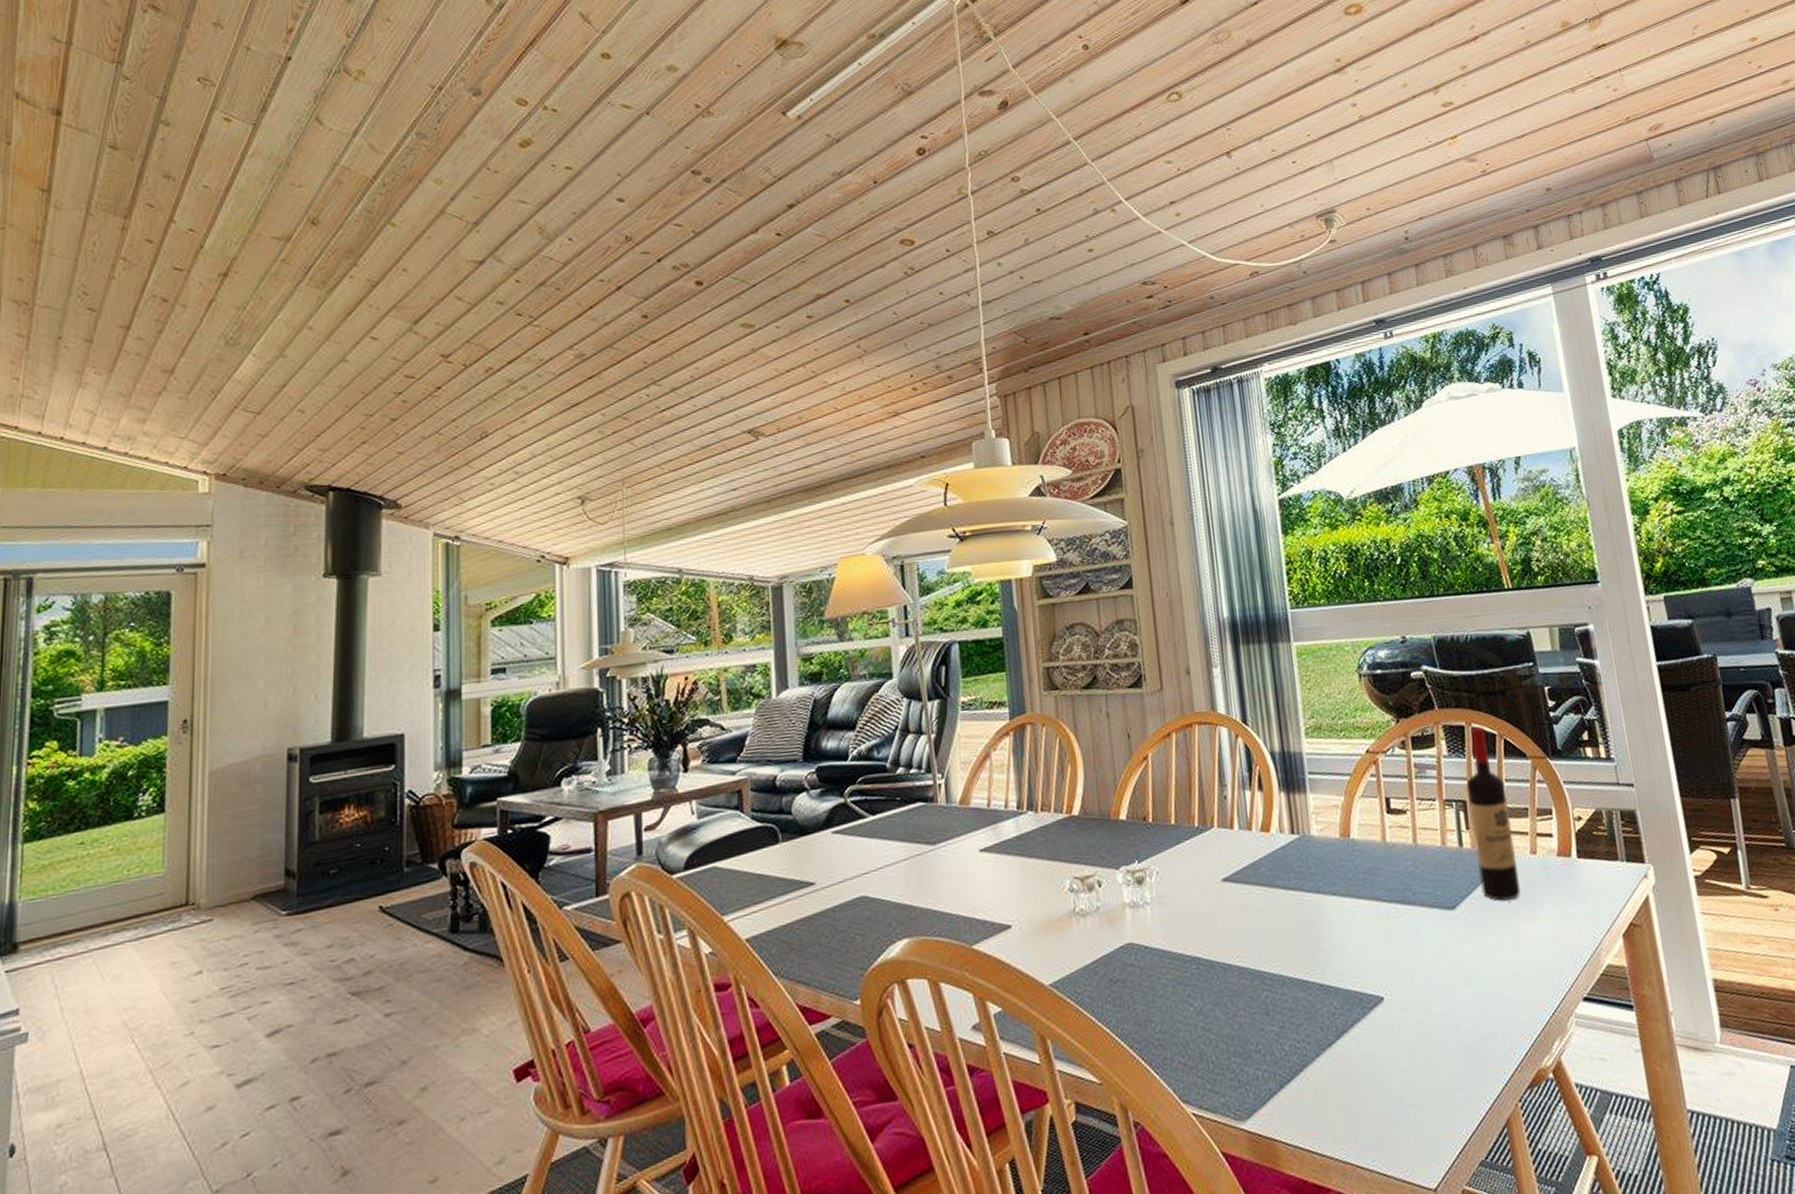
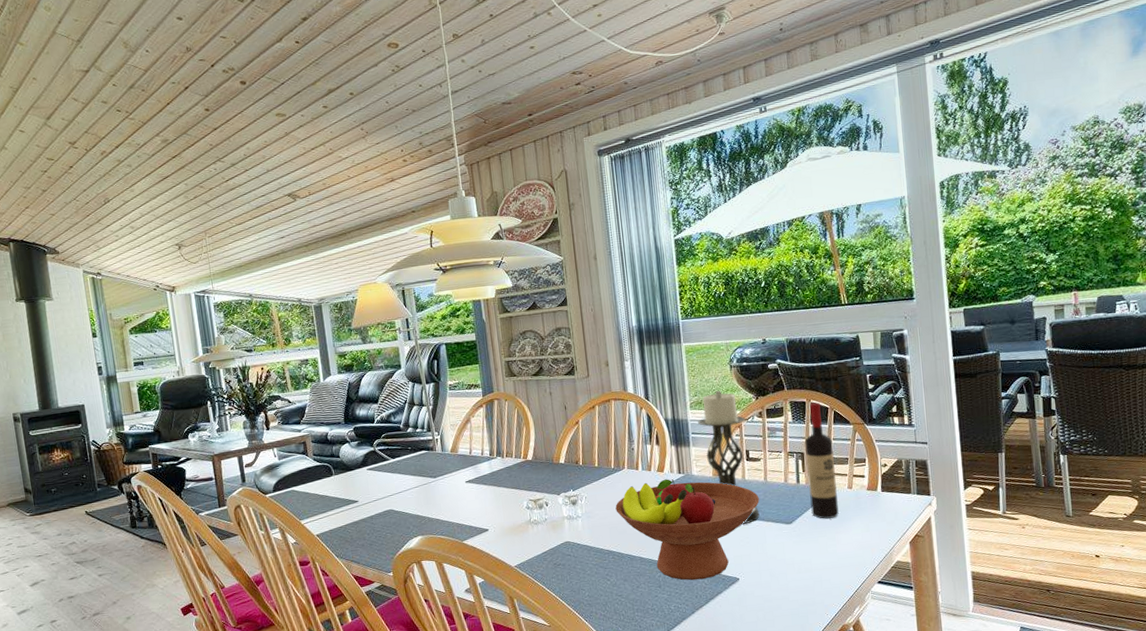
fruit bowl: none [1200,841,1408,1003] -> present [615,478,759,581]
candle holder: none [1317,710,1409,911] -> present [698,390,760,524]

